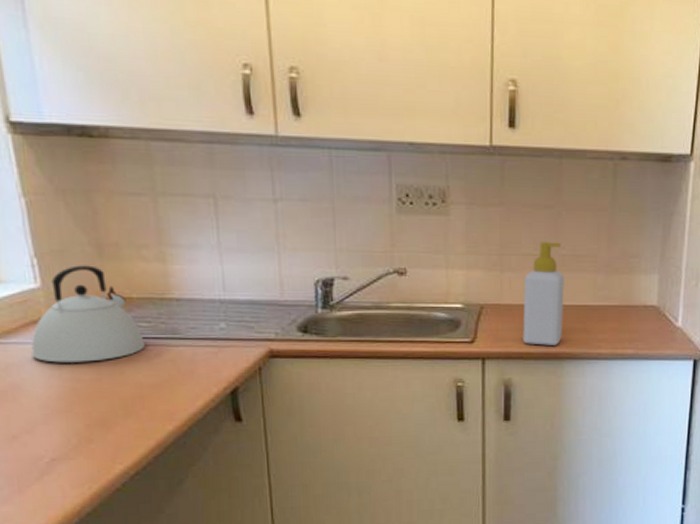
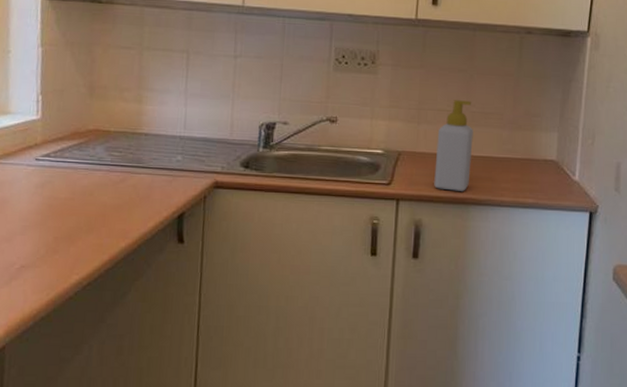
kettle: present [31,265,145,363] -> none [23,102,114,183]

